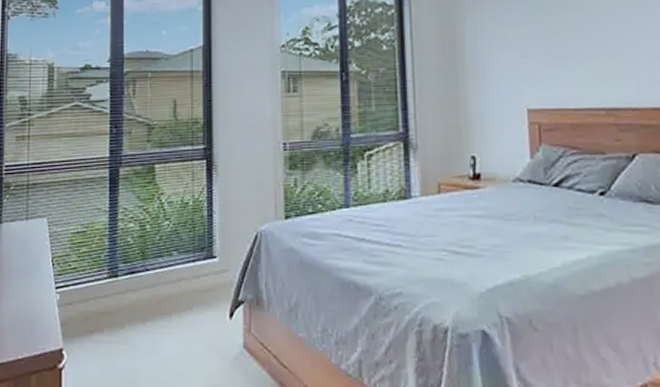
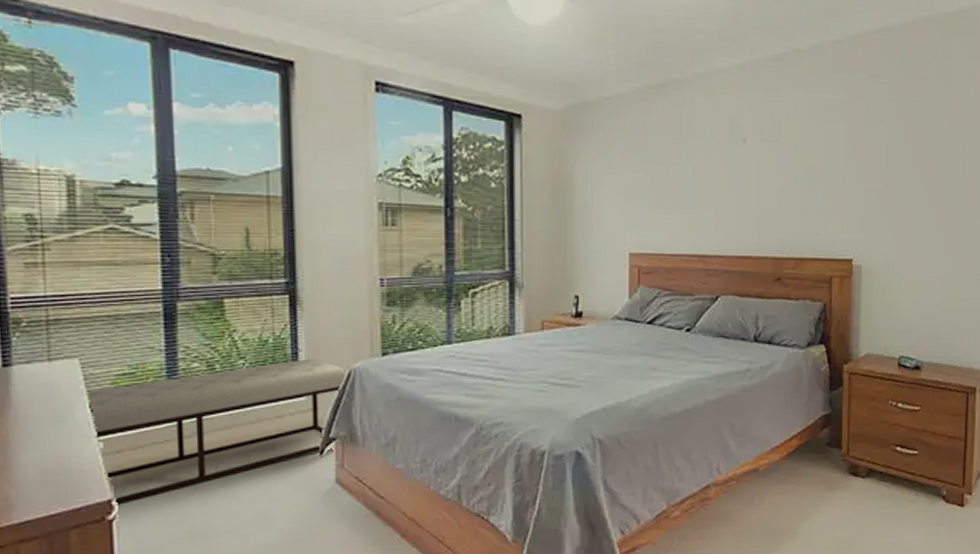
bench: none [52,221,253,355] -> present [88,359,346,505]

